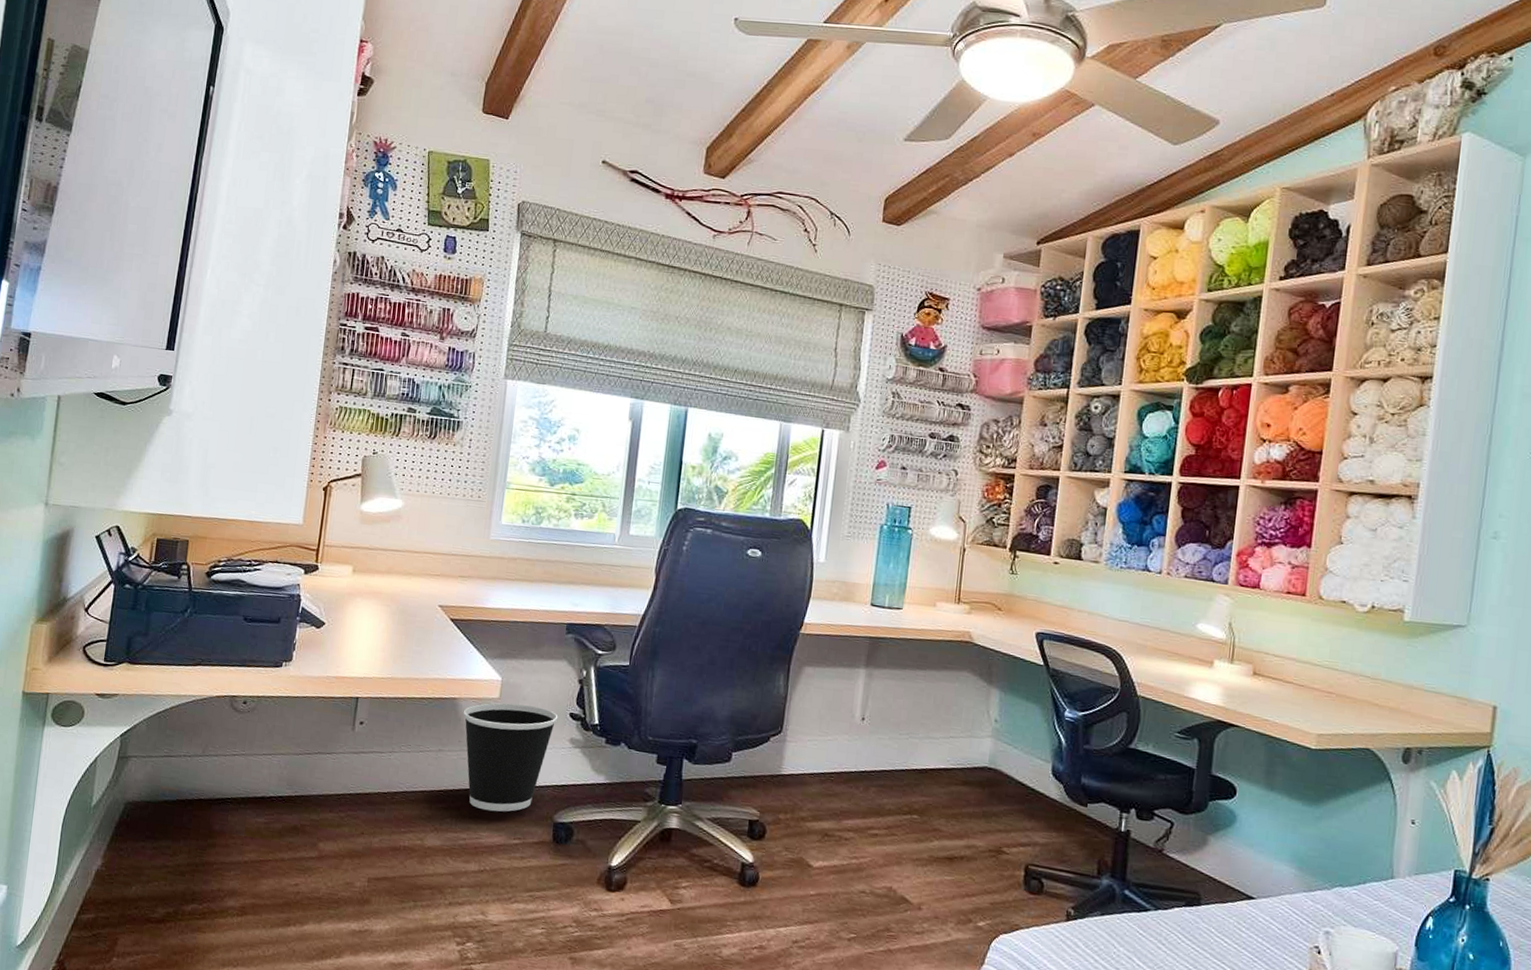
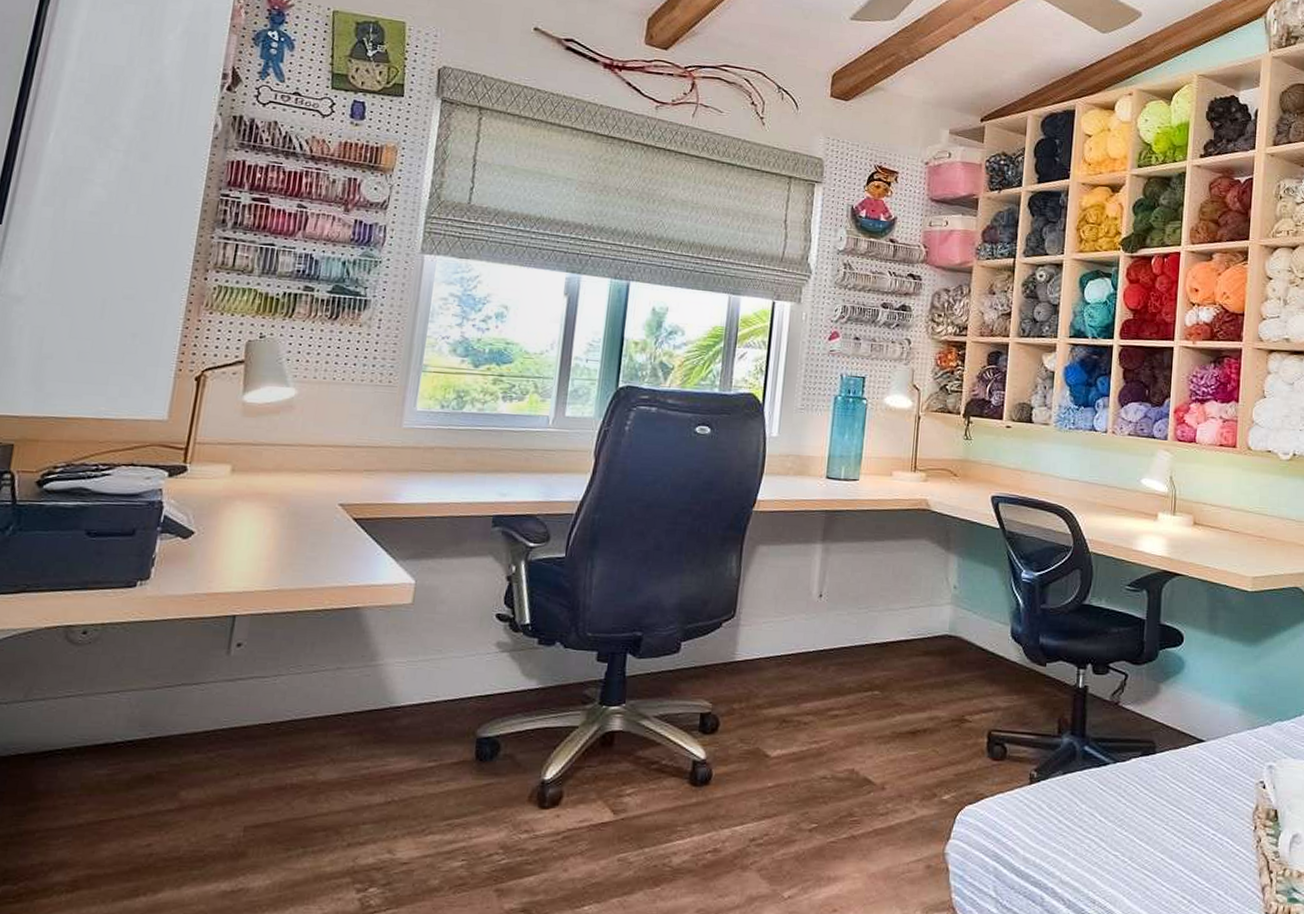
wastebasket: present [462,703,558,812] -> none [367,608,483,733]

